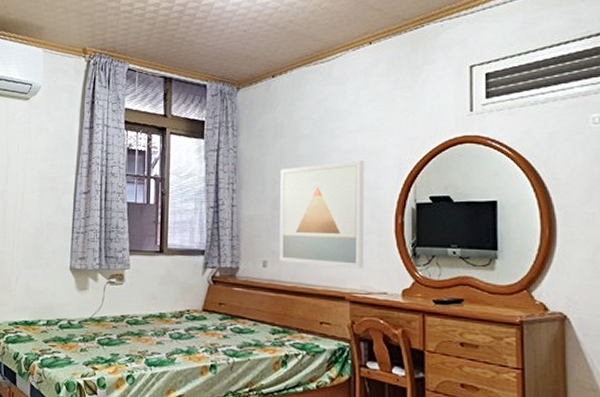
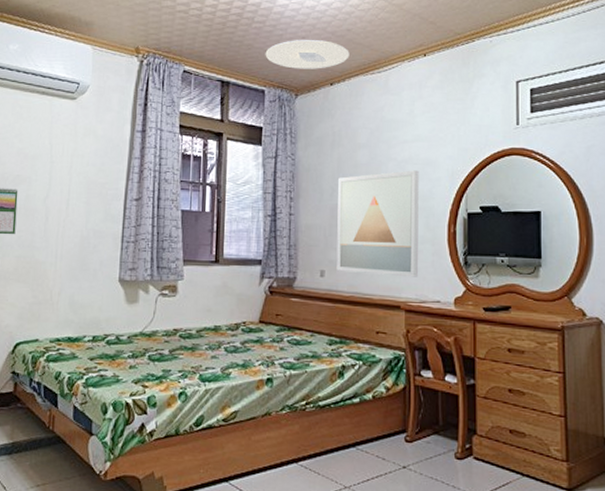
ceiling light: none [207,33,292,63] -> present [265,40,350,69]

